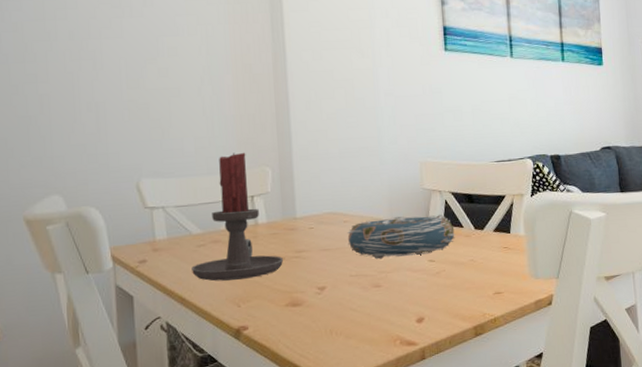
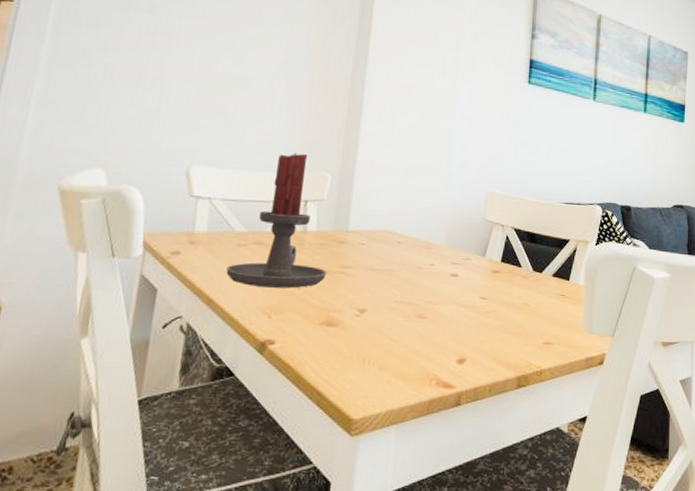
decorative bowl: present [347,215,456,260] -> none [397,243,513,290]

